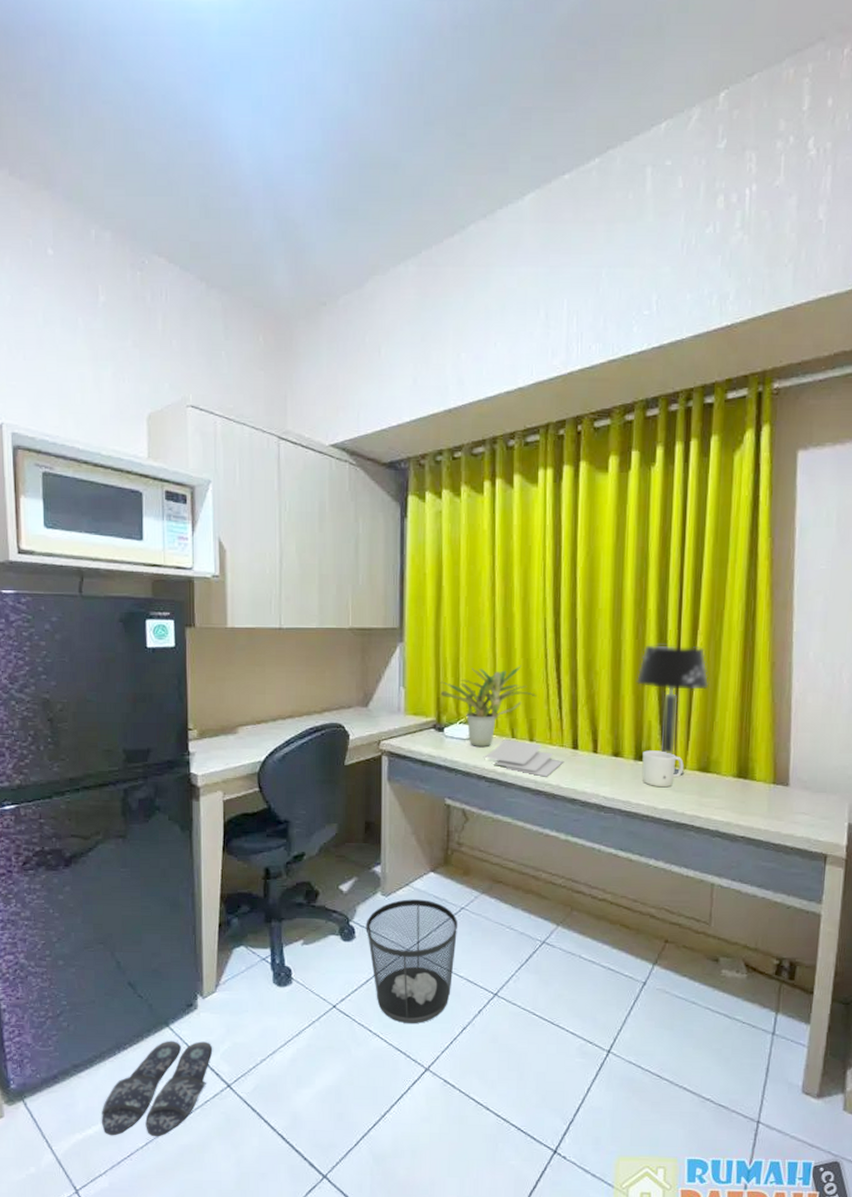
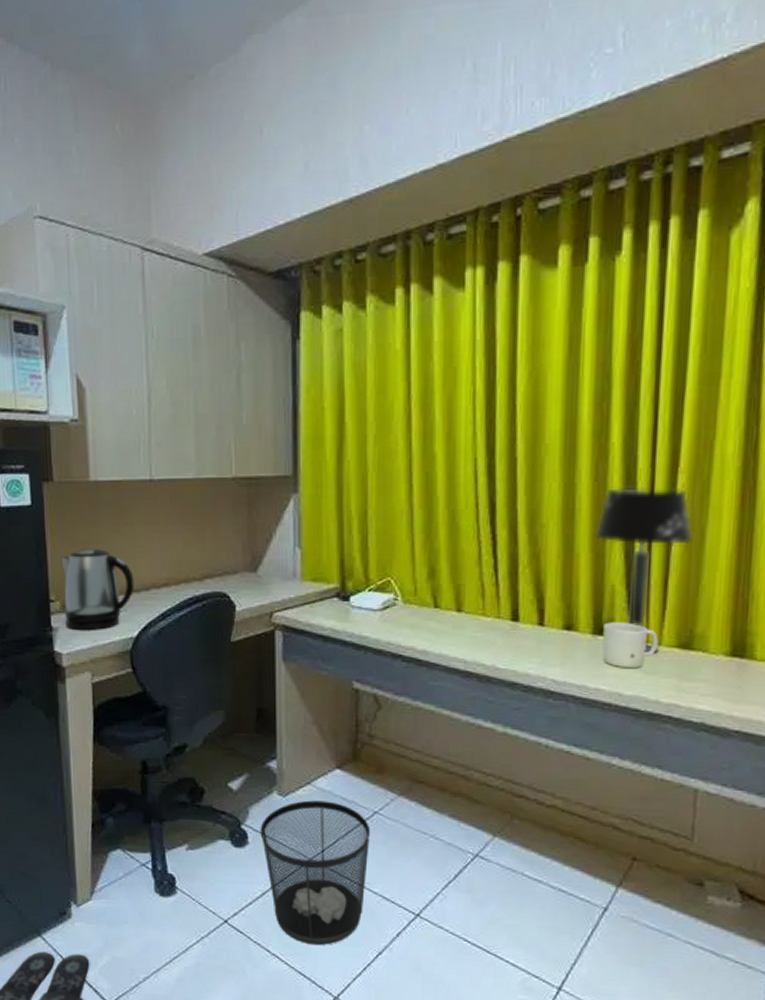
kettle: none [200,685,263,755] -> present [61,549,135,630]
potted plant: present [440,666,537,748] -> none [344,519,466,620]
papers: present [483,739,564,777] -> none [398,610,501,656]

